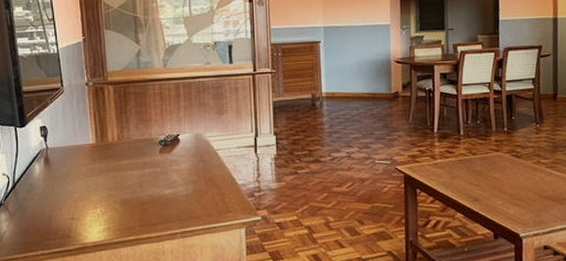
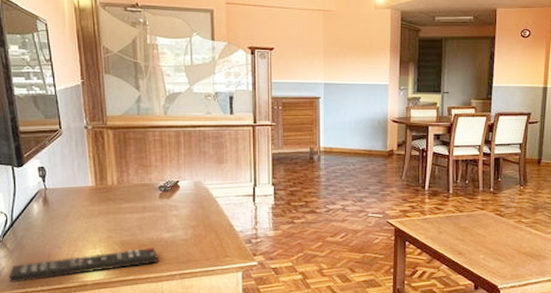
remote control: none [10,204,159,248] -> present [9,247,158,284]

